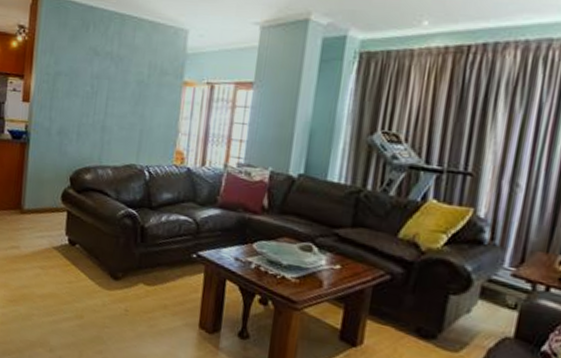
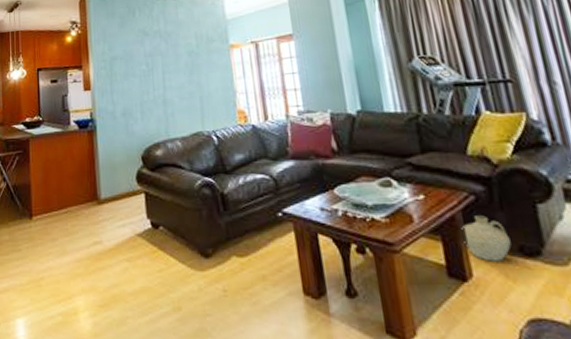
ceramic jug: none [365,293,411,337] -> present [461,215,512,262]

